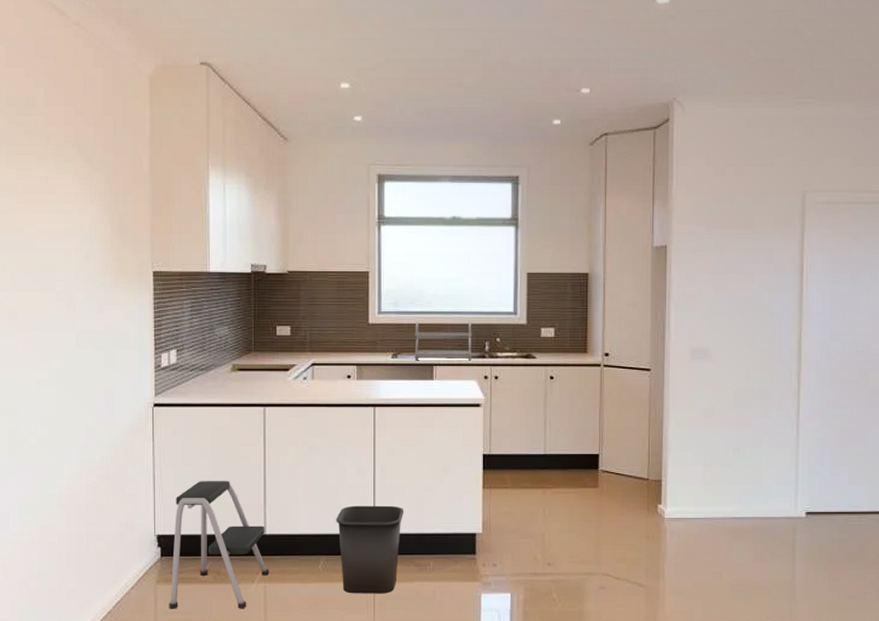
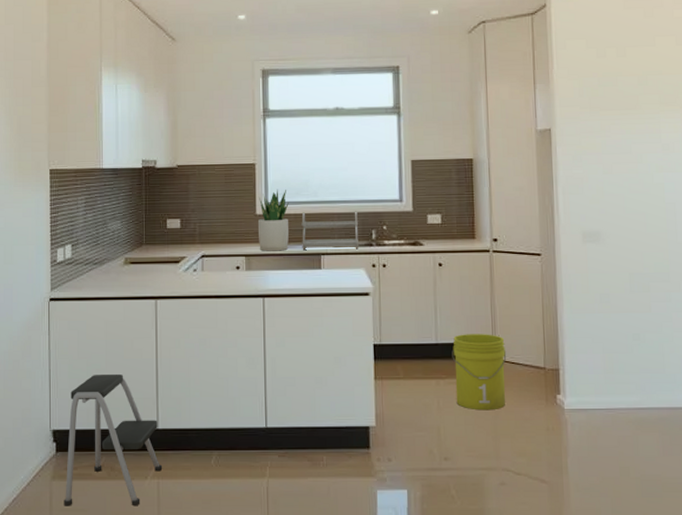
waste bin: present [336,505,405,594] -> none [228,398,296,491]
planter: none [370,298,402,361] -> present [257,189,289,251]
bucket: none [559,446,612,519] -> present [452,334,507,411]

